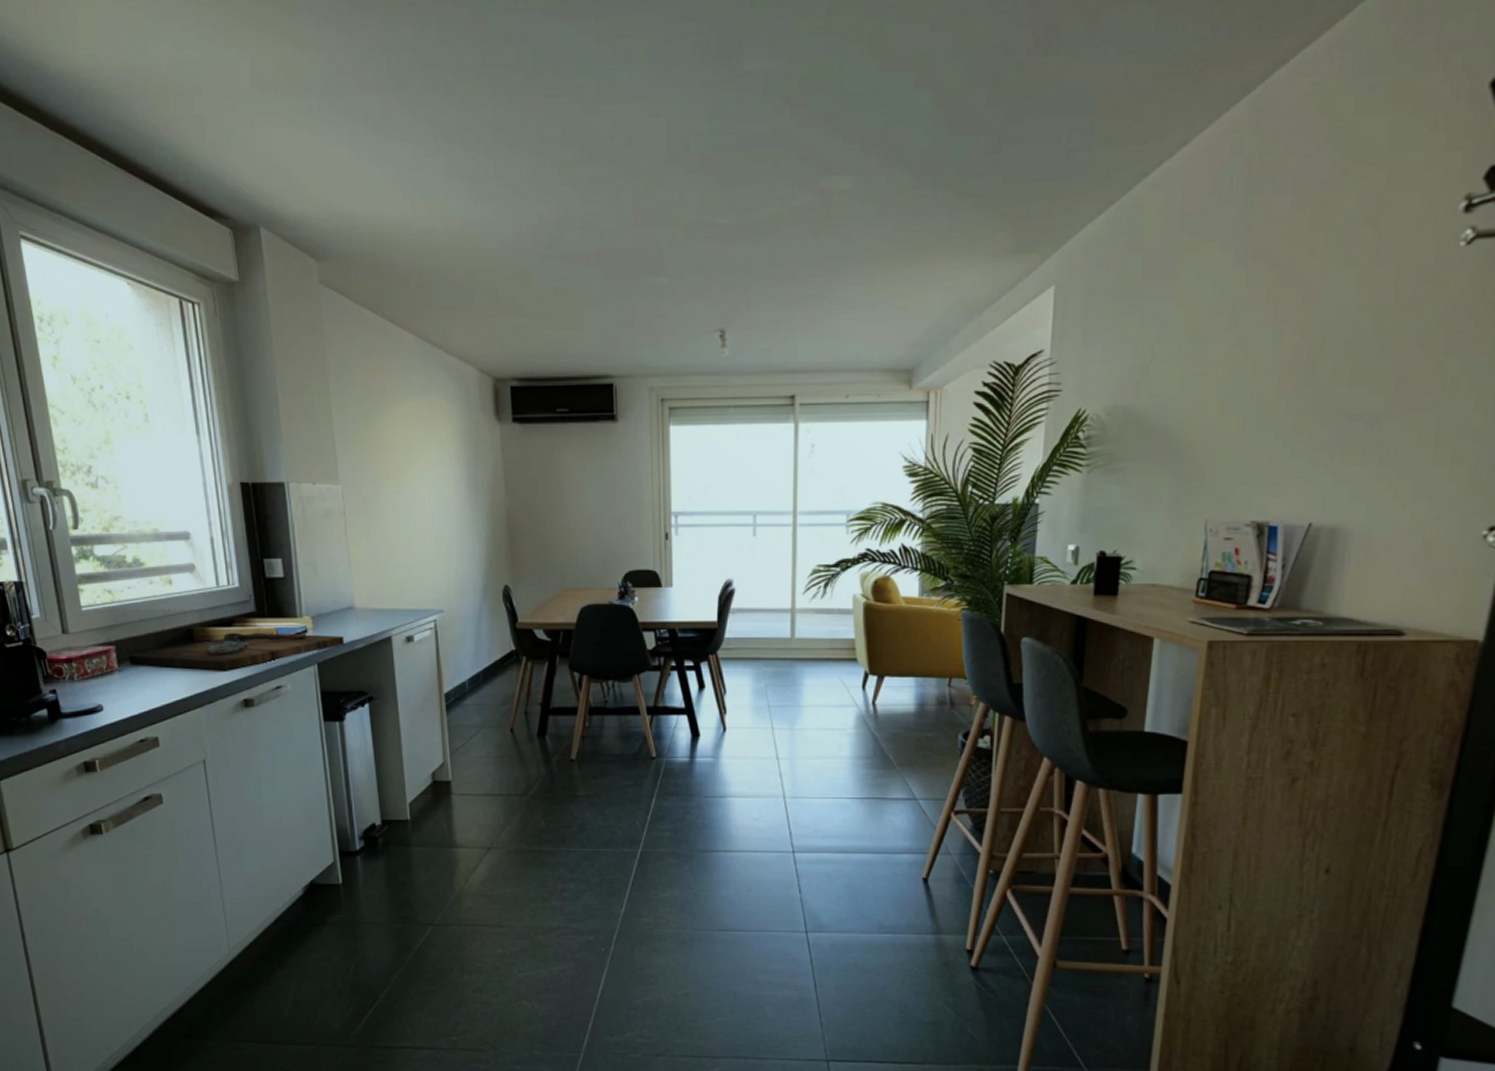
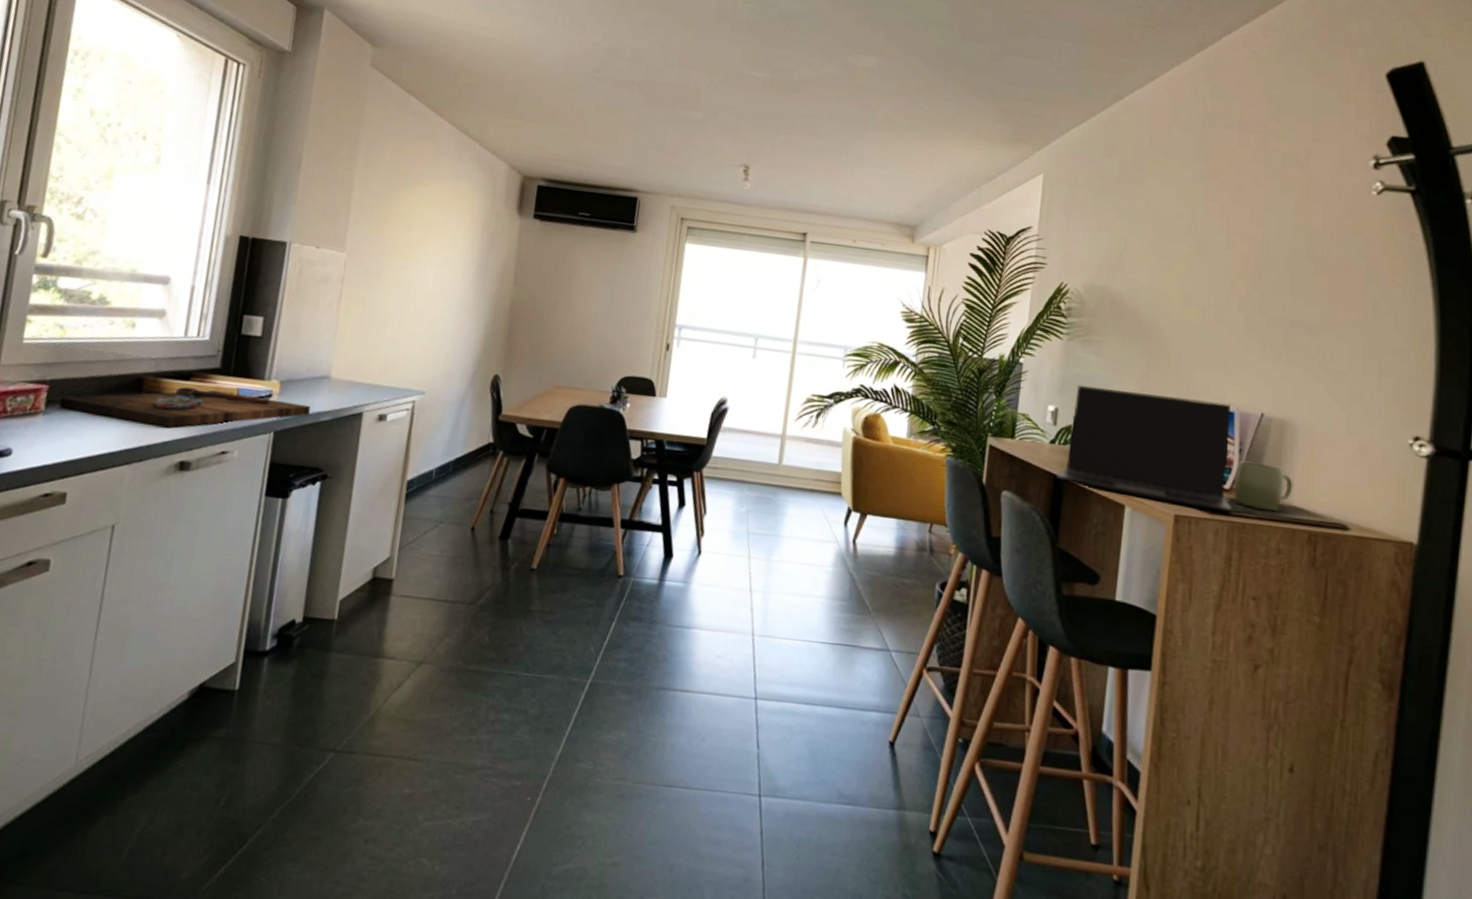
laptop: none [1079,517,1274,634] -> present [1056,384,1233,514]
mug: none [1274,577,1343,626] -> present [1233,460,1293,512]

